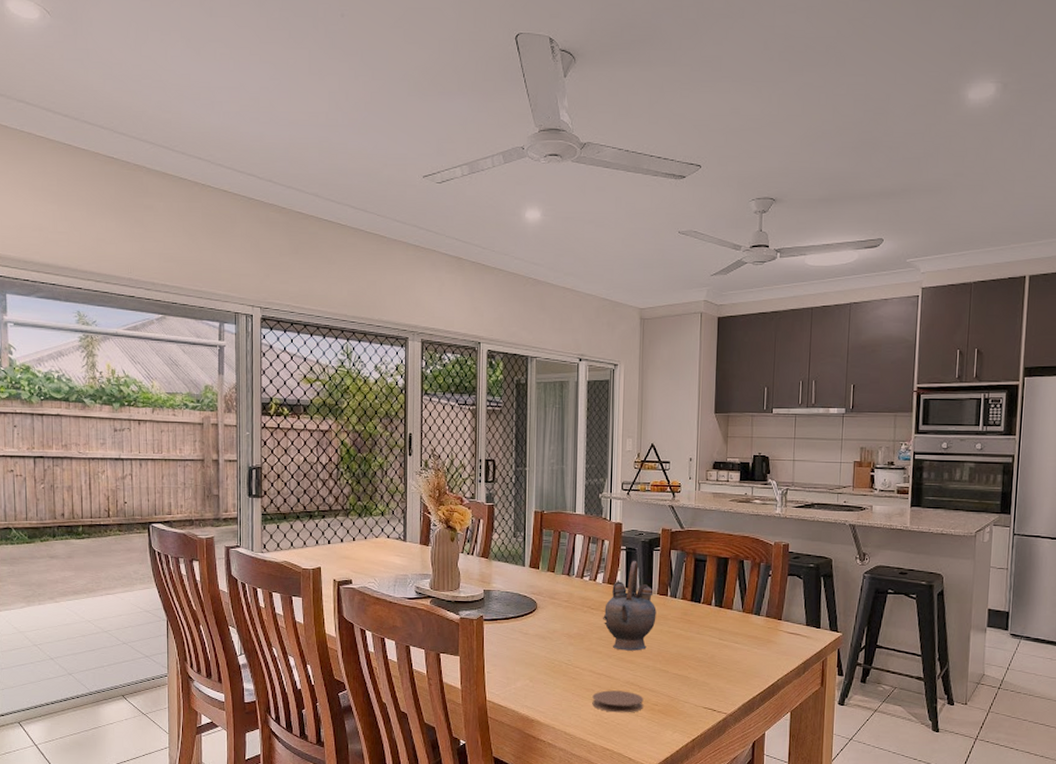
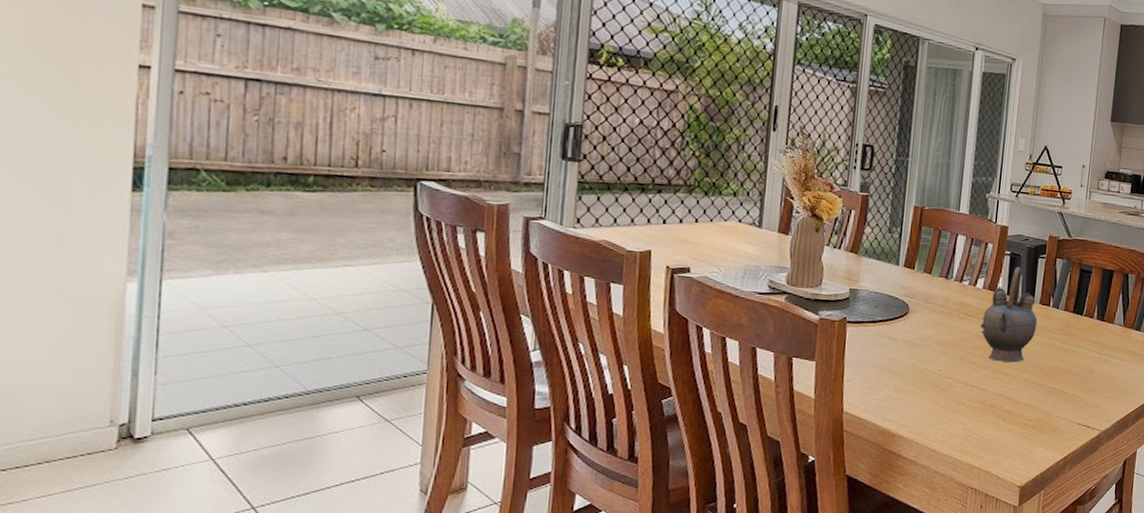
coaster: present [592,690,644,713] -> none [962,403,1017,428]

